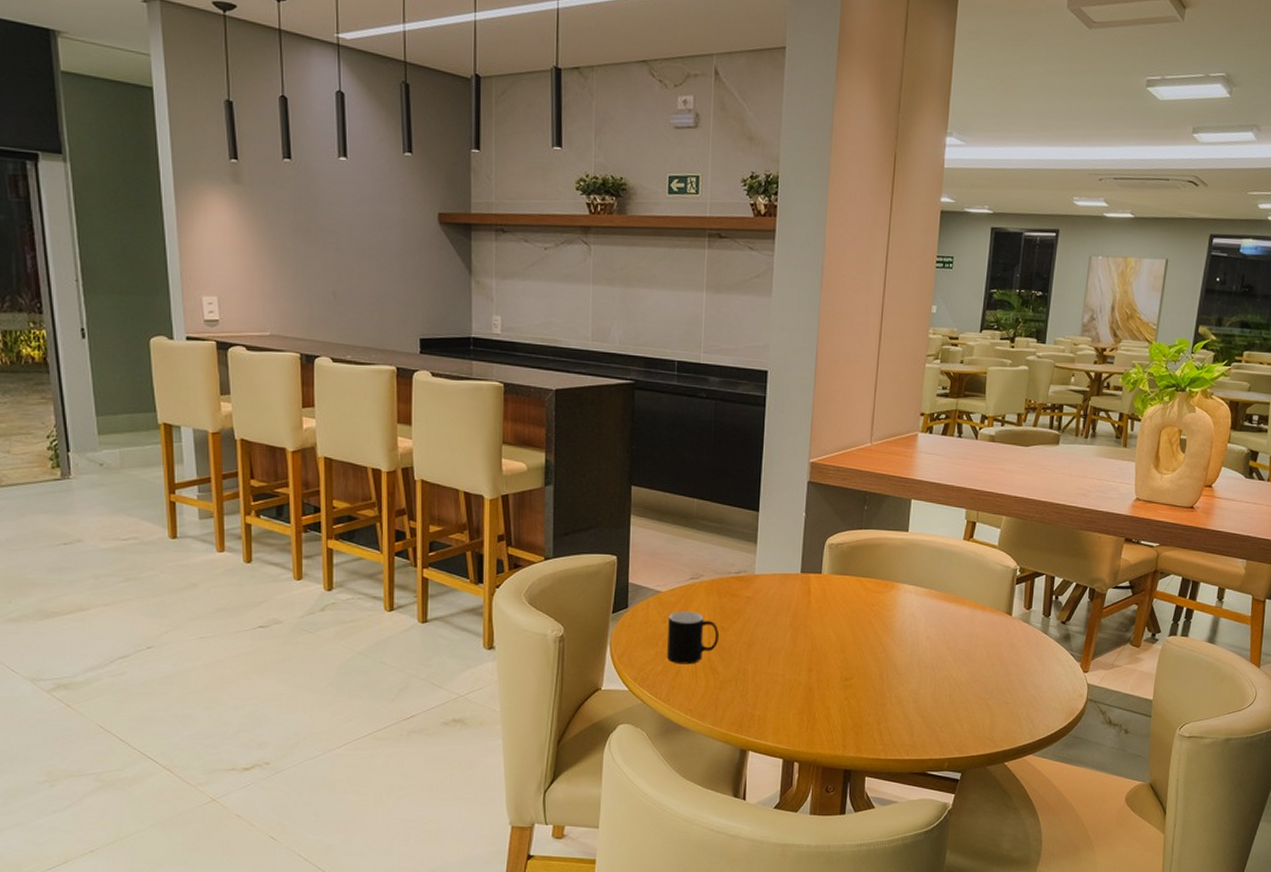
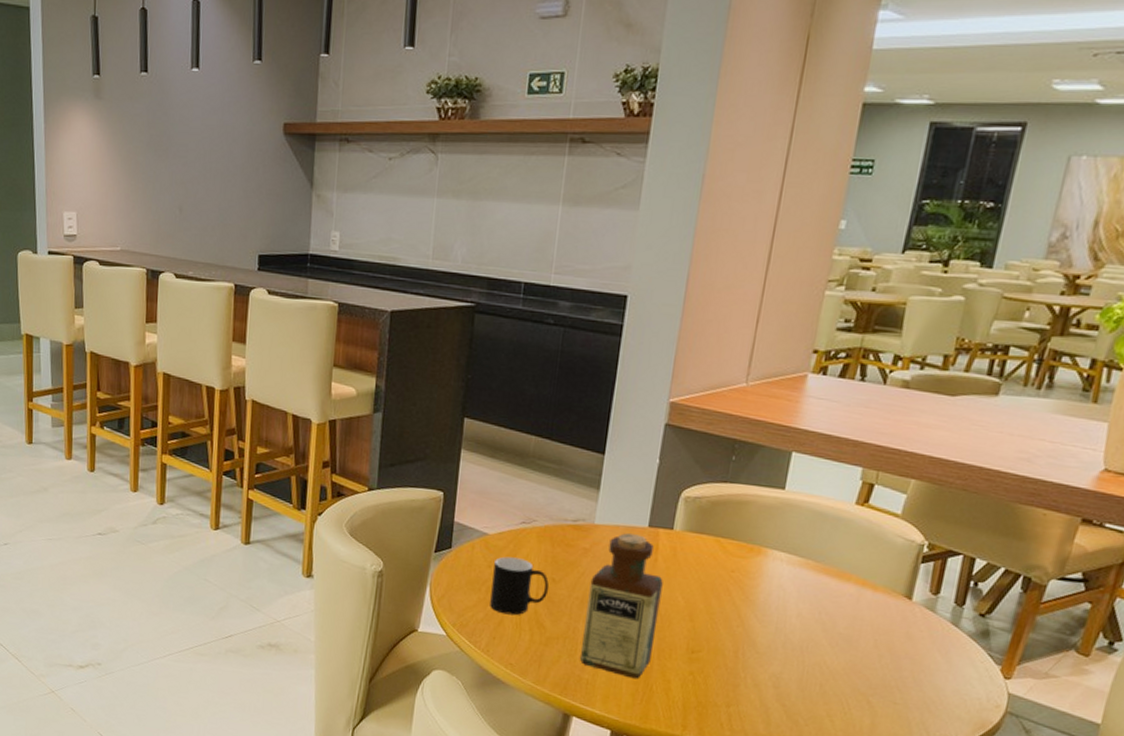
bottle: none [752,580,817,710] -> present [580,533,663,679]

